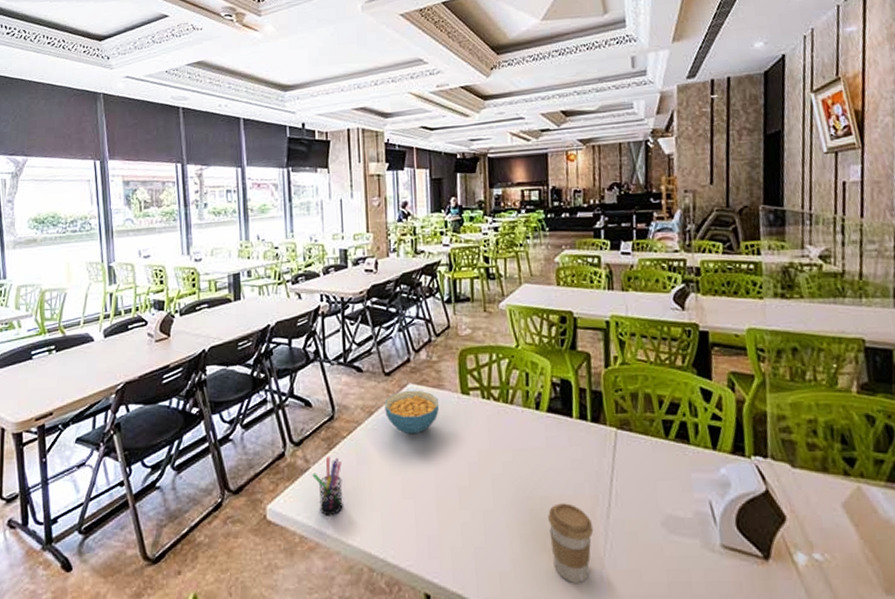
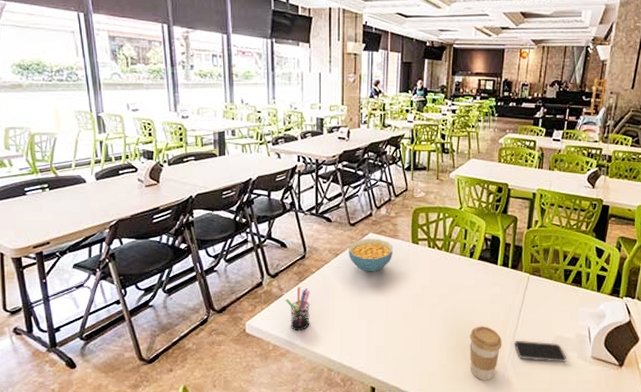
smartphone: none [610,522,687,556] -> present [514,340,567,363]

